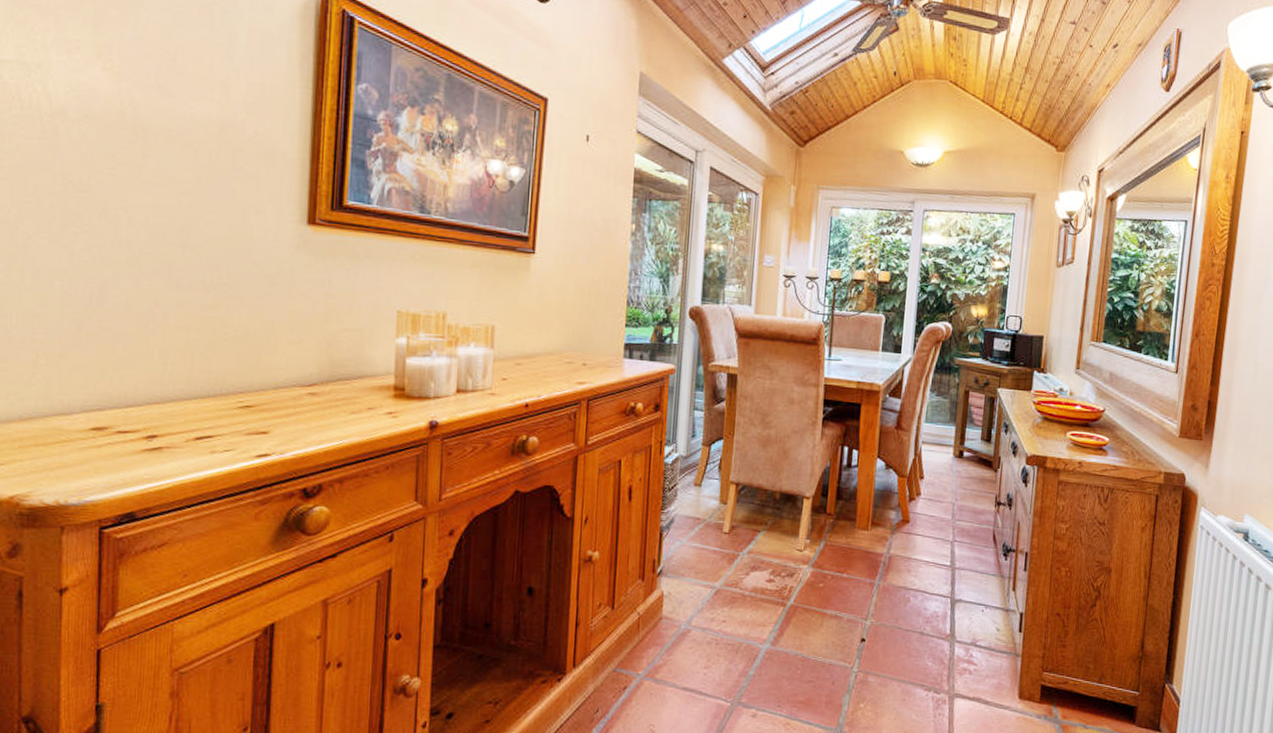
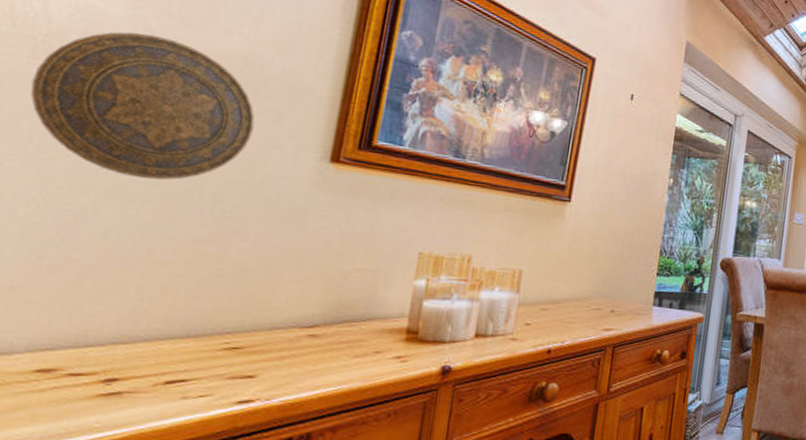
decorative plate: none [46,106,237,250] -> present [30,31,255,180]

